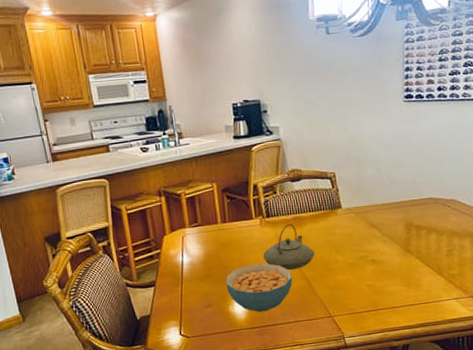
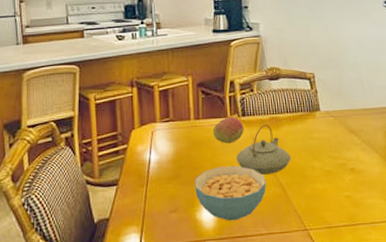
fruit: none [239,218,270,244] -> present [212,116,245,144]

